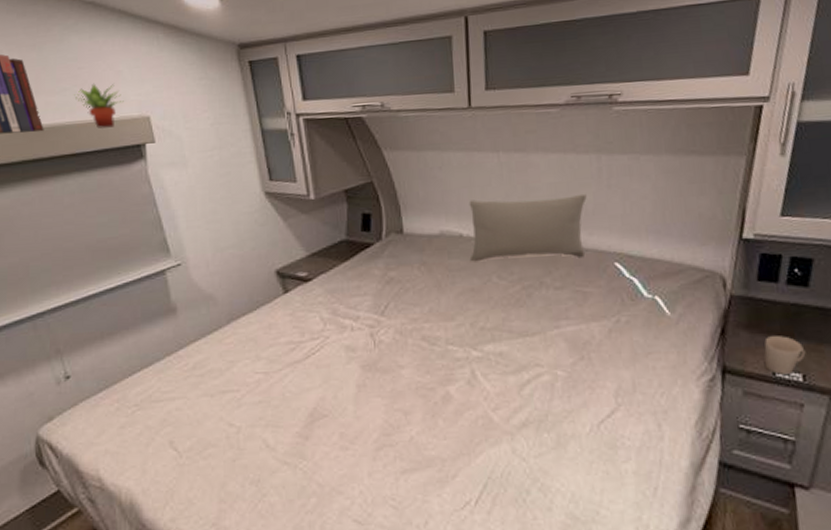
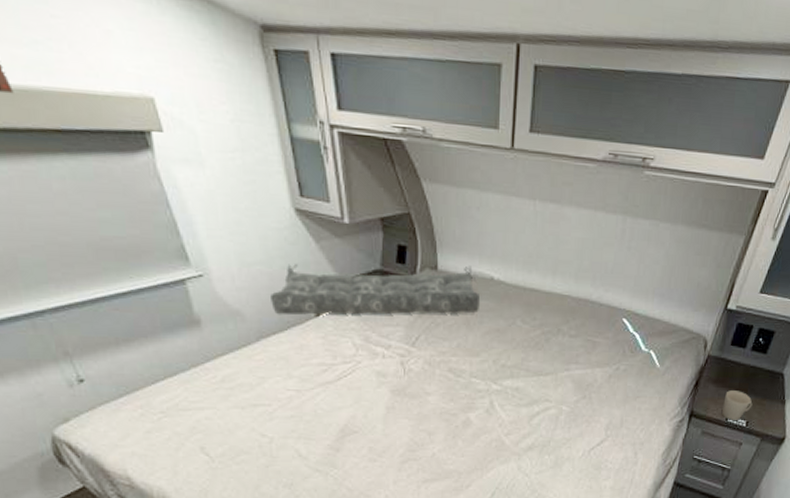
succulent plant: present [74,83,124,129] -> none [50,40,118,104]
seat cushion: none [241,225,451,296] -> present [271,264,481,316]
pillow: present [468,193,587,262] -> none [498,245,609,310]

